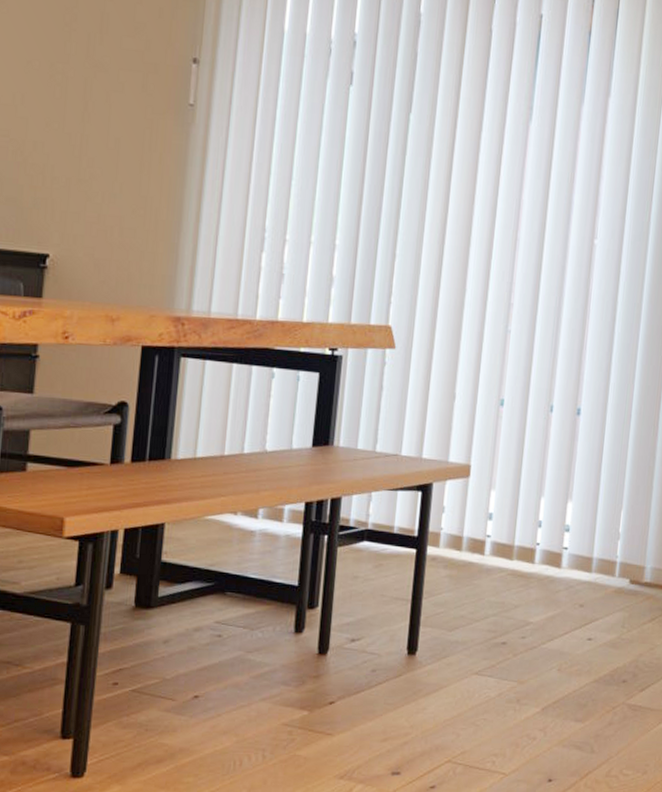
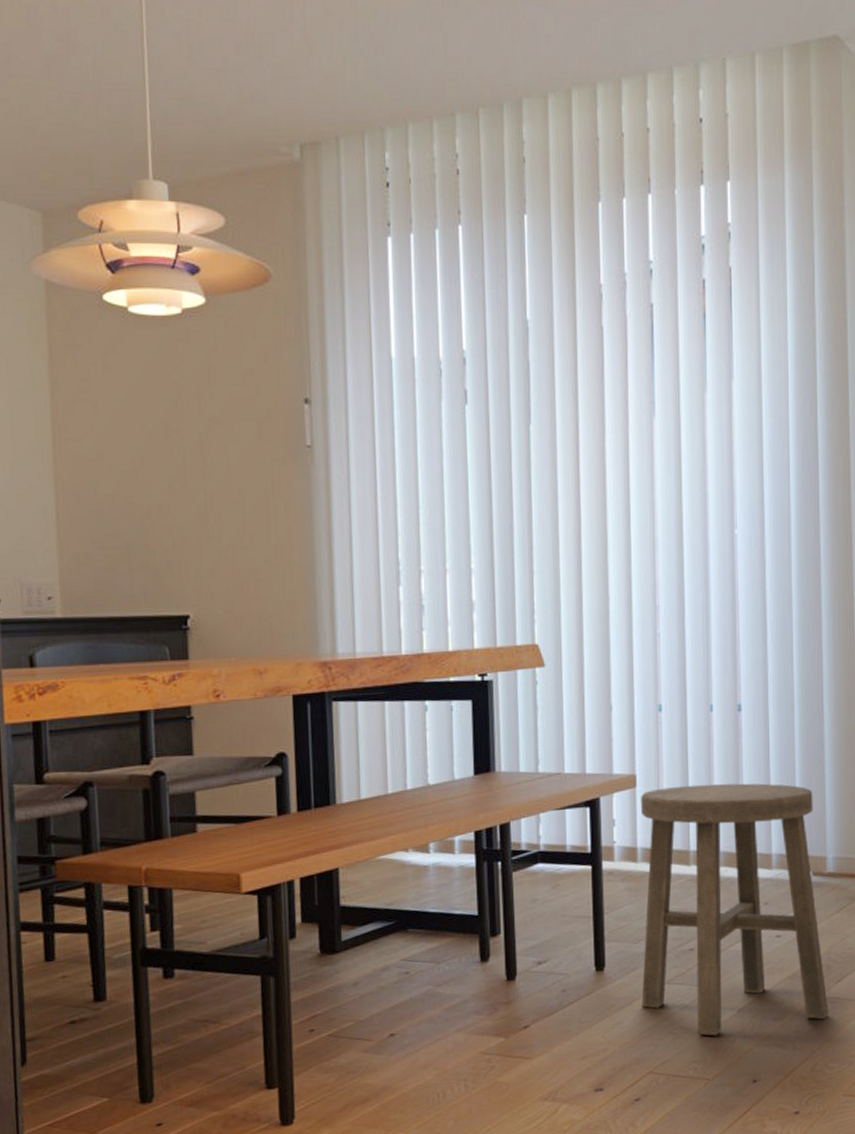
stool: none [448,481,640,731] -> present [641,783,828,1036]

